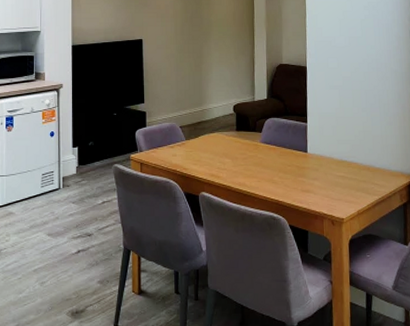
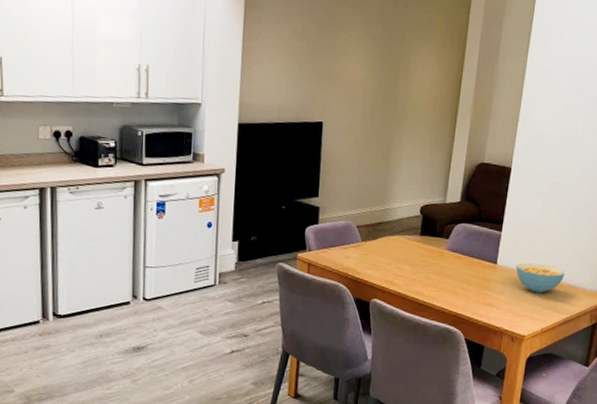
cereal bowl: none [324,150,369,177] -> present [515,263,564,293]

